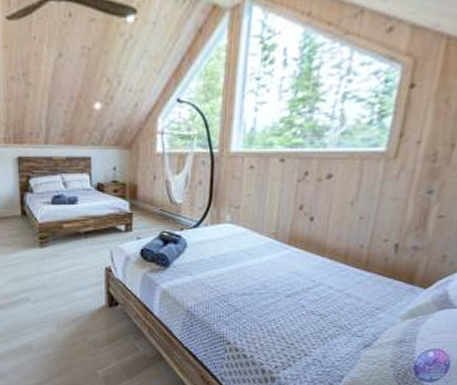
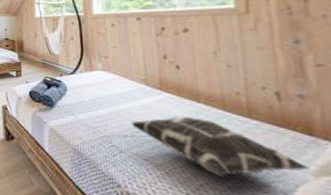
decorative pillow: none [251,271,401,326] -> present [130,116,310,177]

